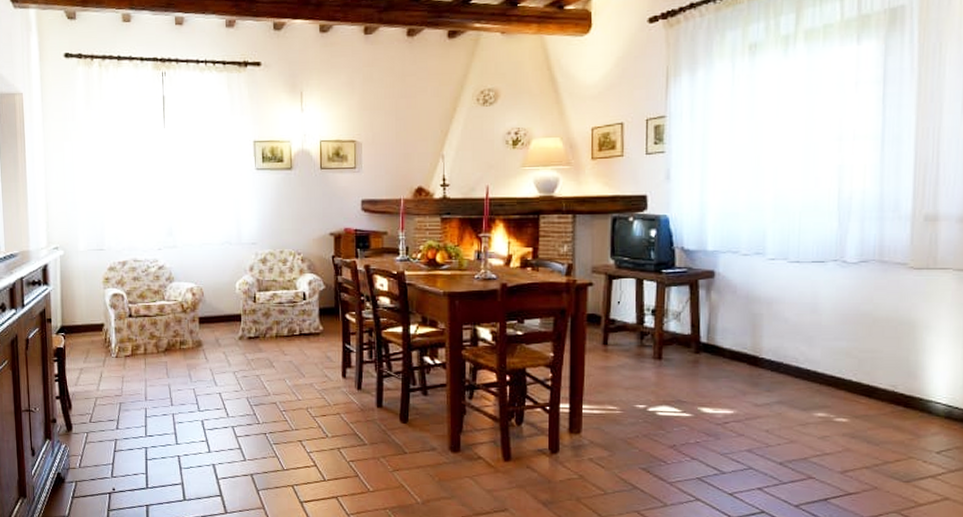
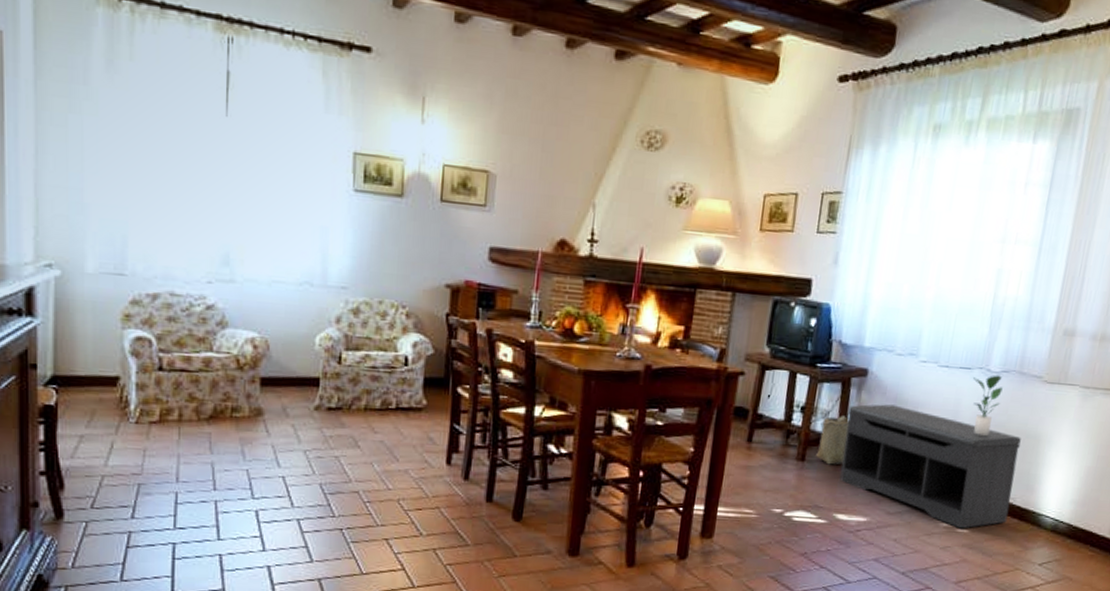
basket: none [673,314,703,362] -> present [816,414,849,465]
bench: none [700,302,894,418] -> present [840,404,1021,529]
potted plant: none [829,265,863,326] -> present [973,375,1003,437]

